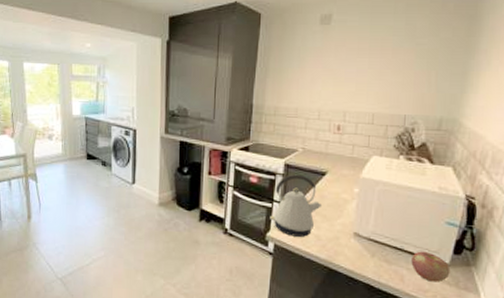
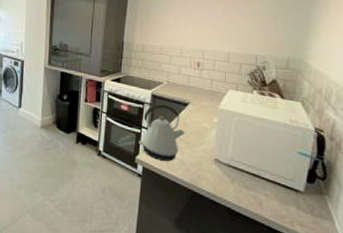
apple: present [411,251,451,283] -> none [268,178,305,209]

